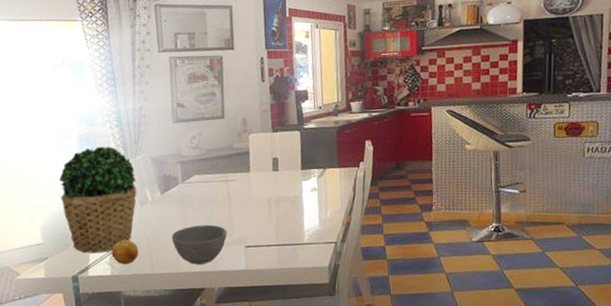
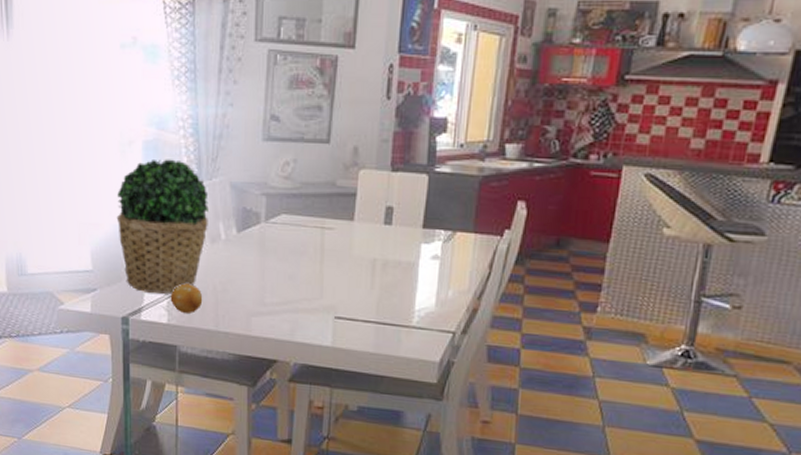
bowl: present [171,224,227,265] -> none [244,279,314,330]

